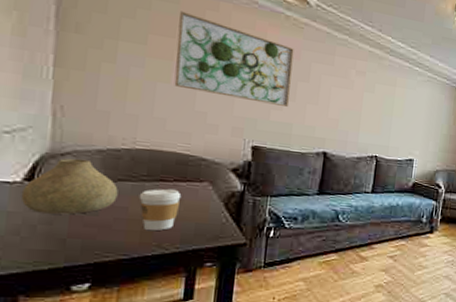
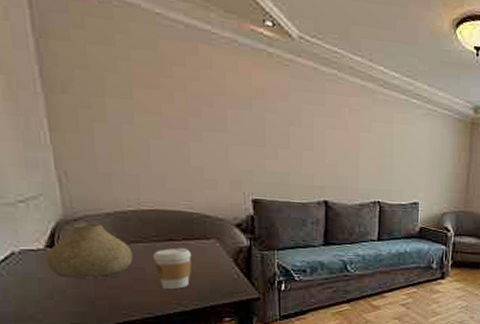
wall art: present [174,11,294,107] -> none [158,58,284,155]

